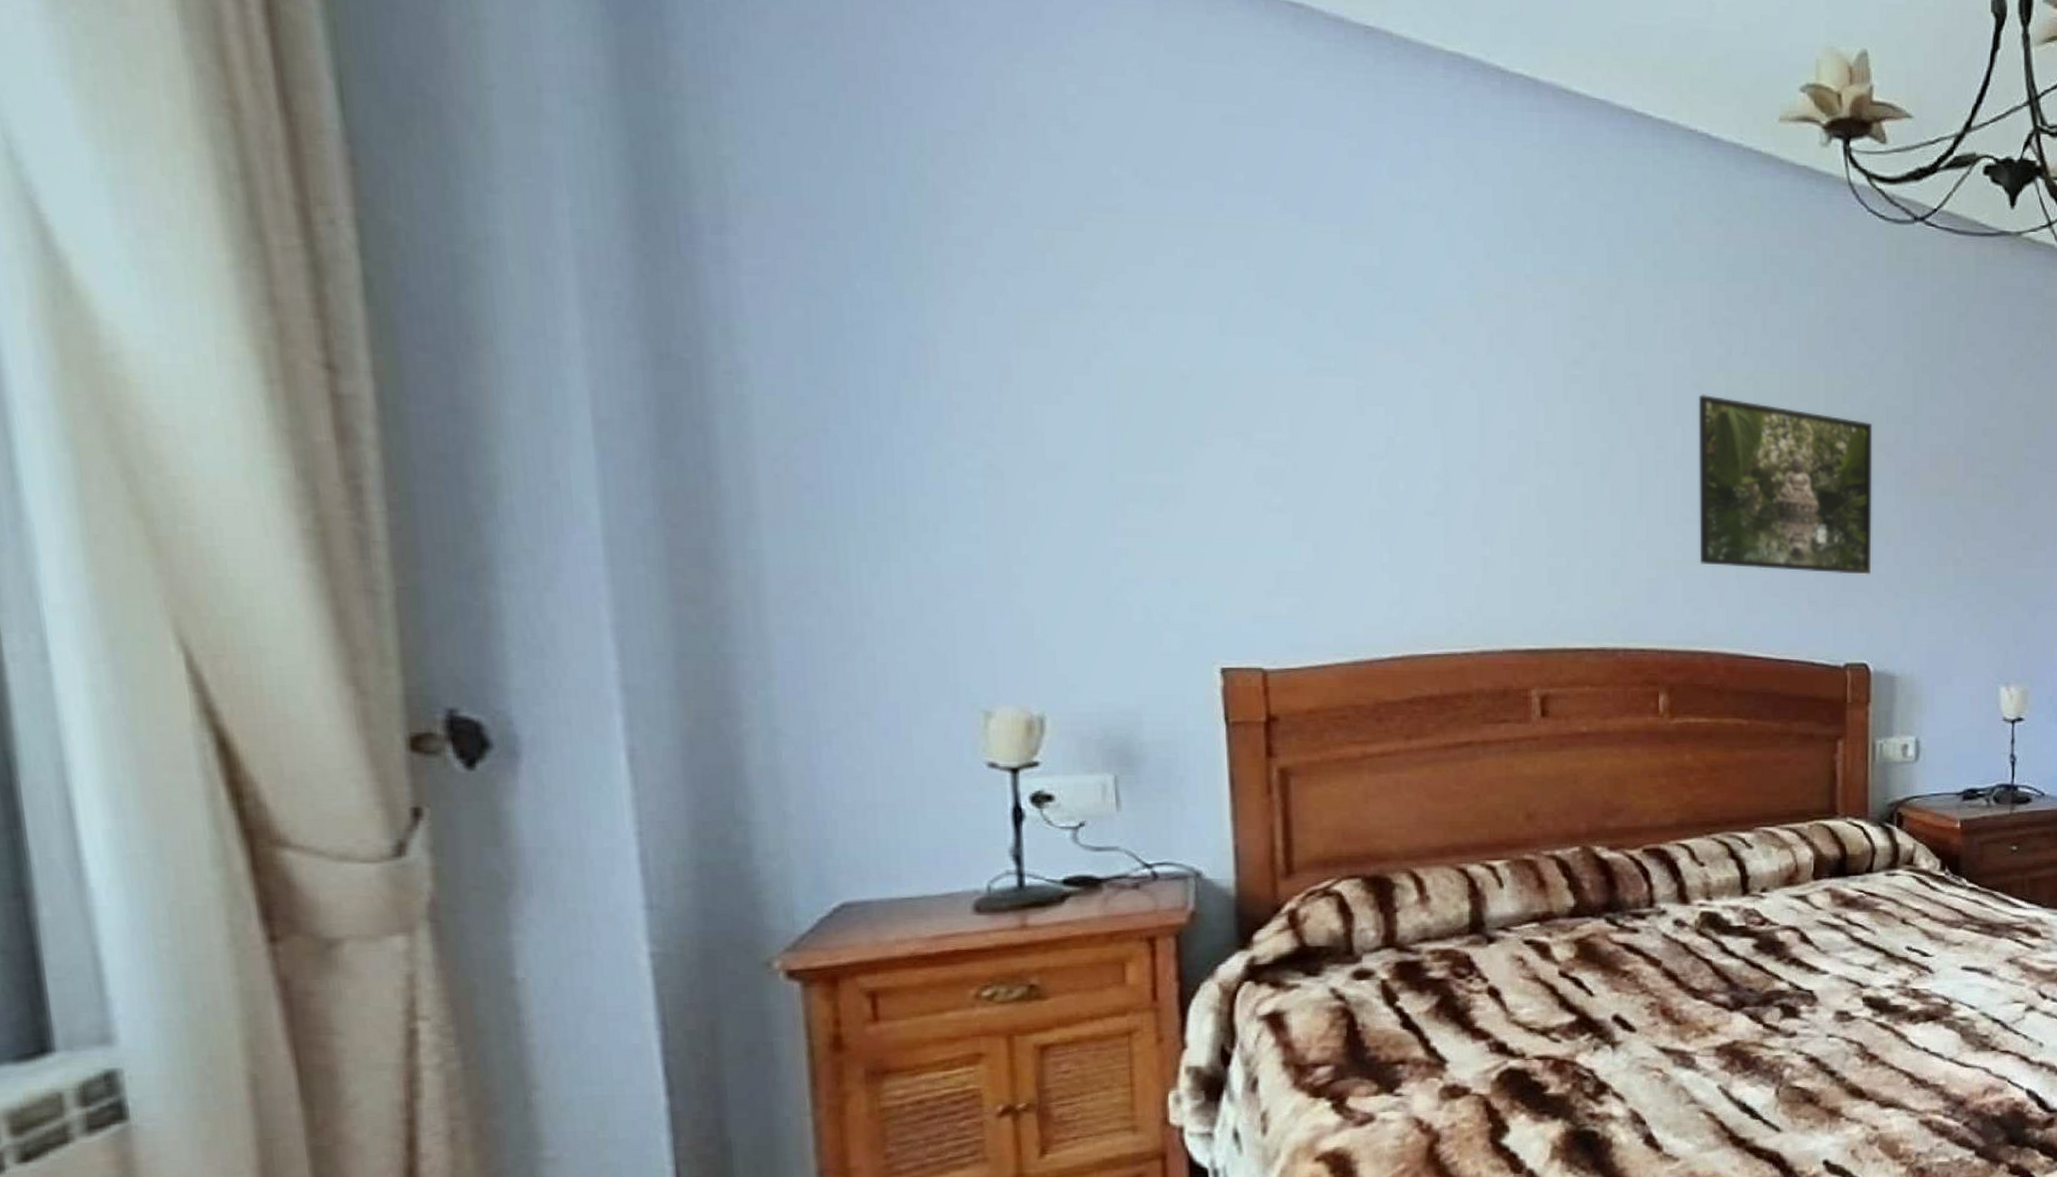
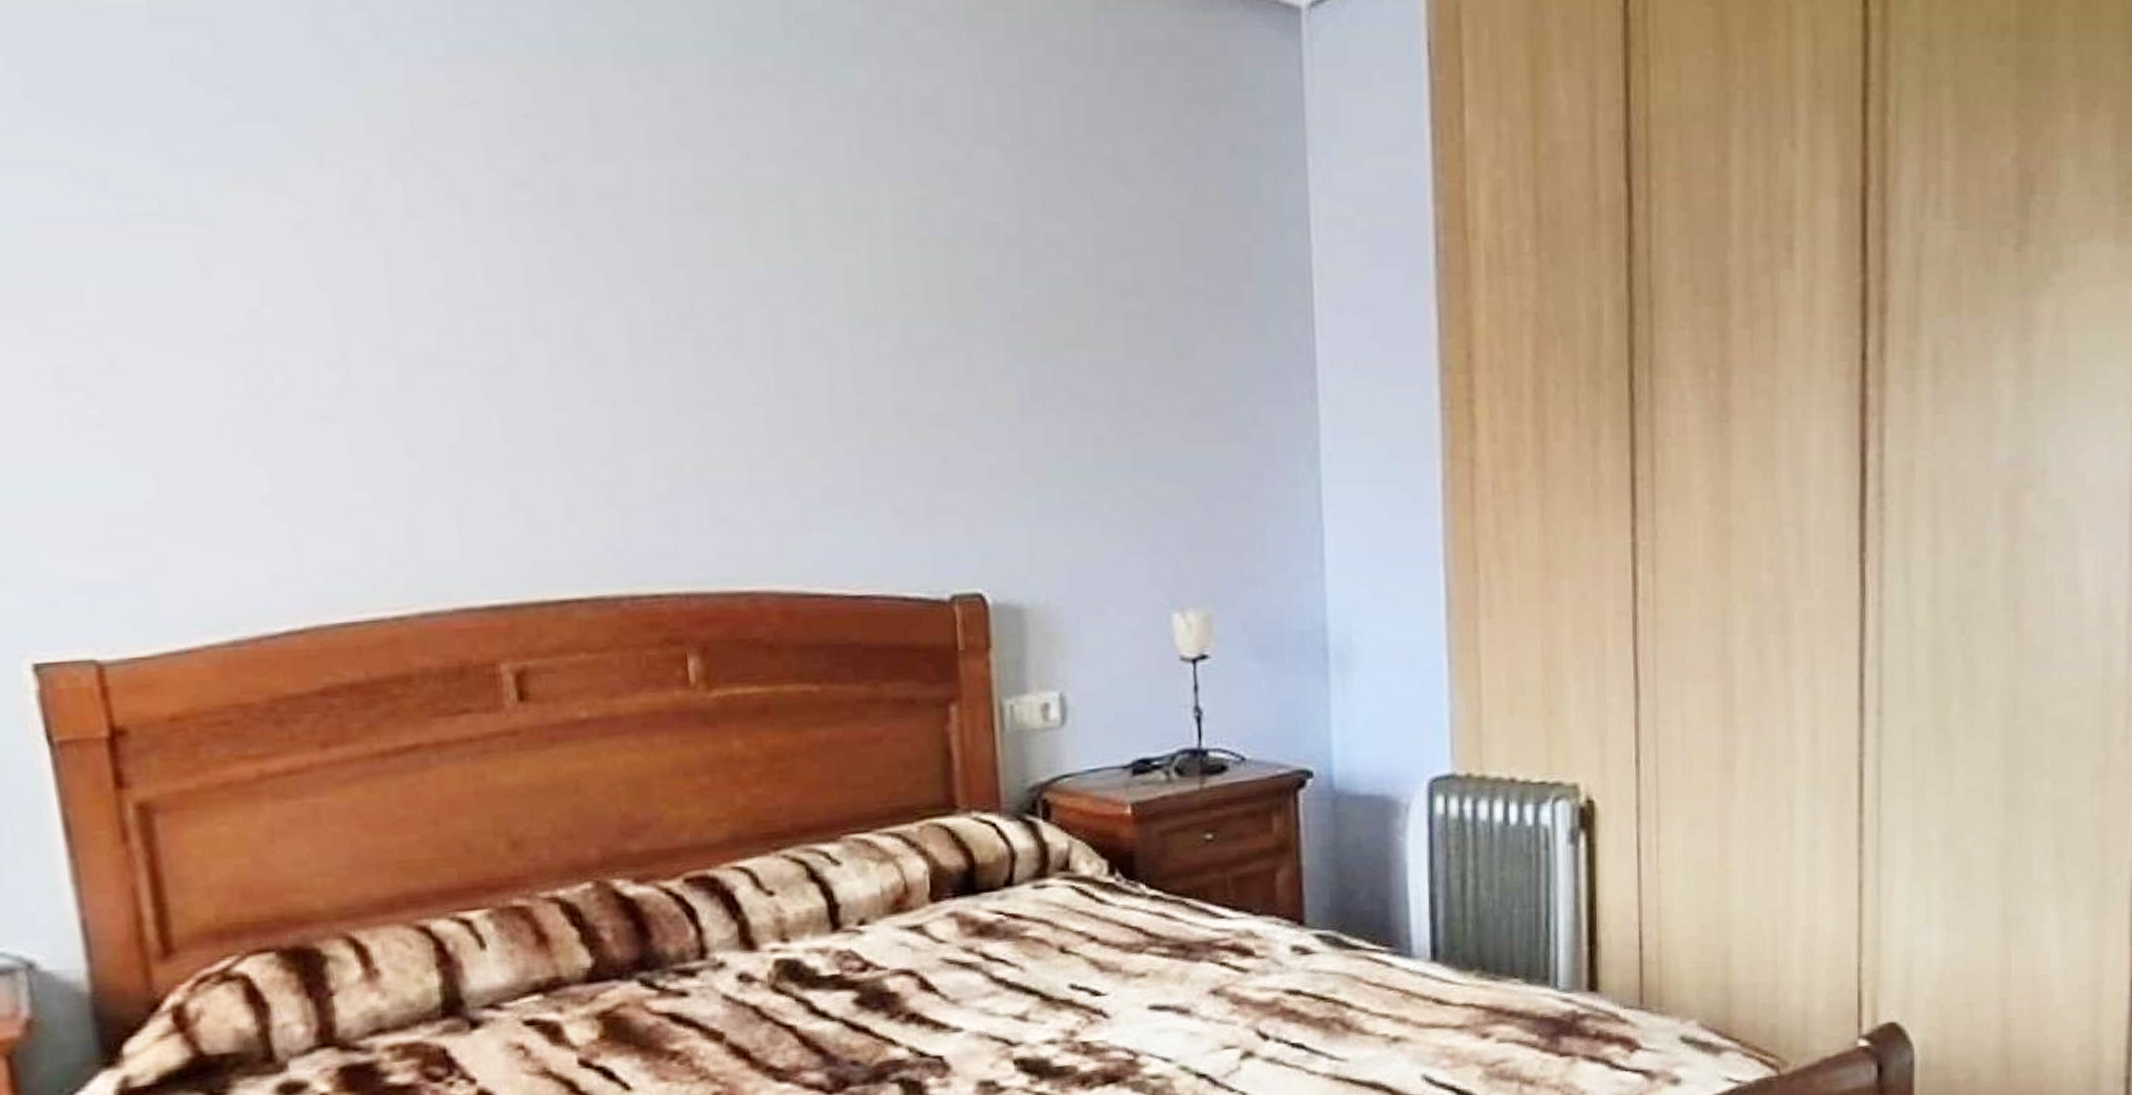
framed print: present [1698,393,1873,576] -> none [707,219,979,469]

